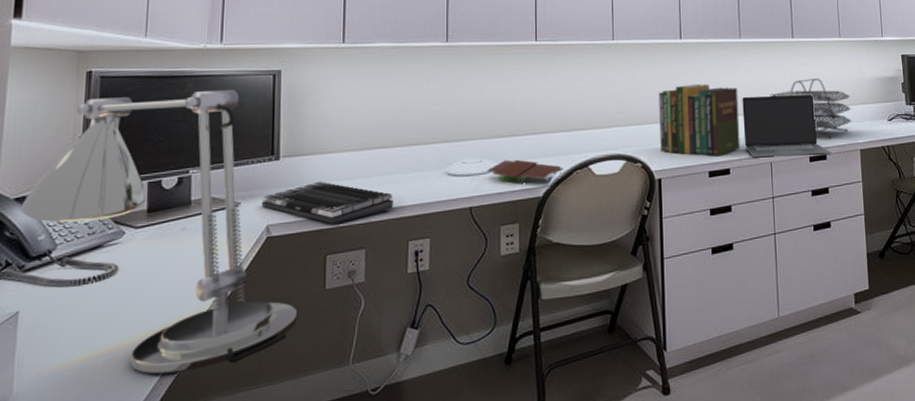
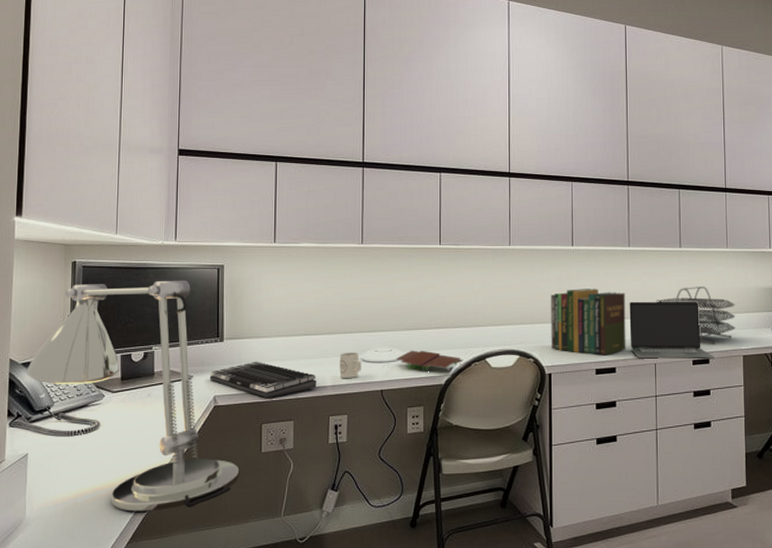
mug: none [420,165,447,197] -> present [339,352,362,379]

